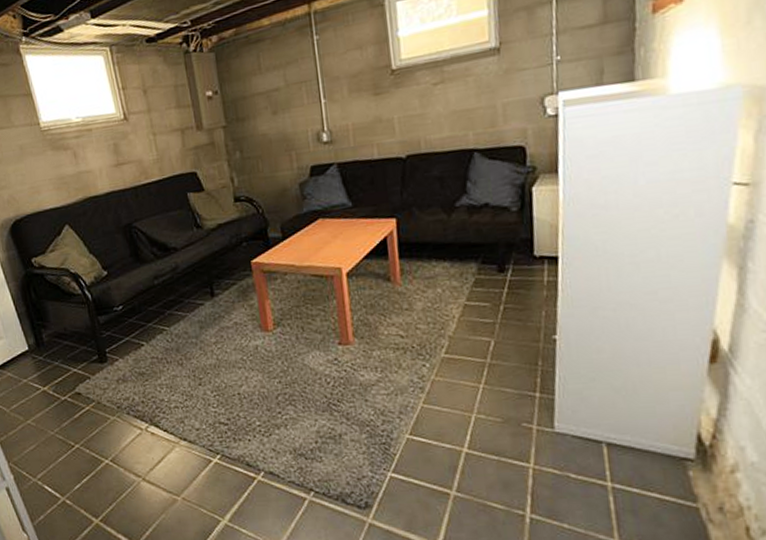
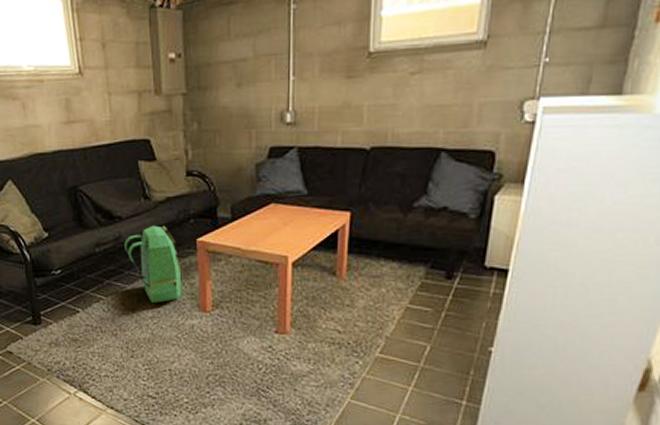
backpack: none [181,251,244,328] -> present [124,225,184,303]

